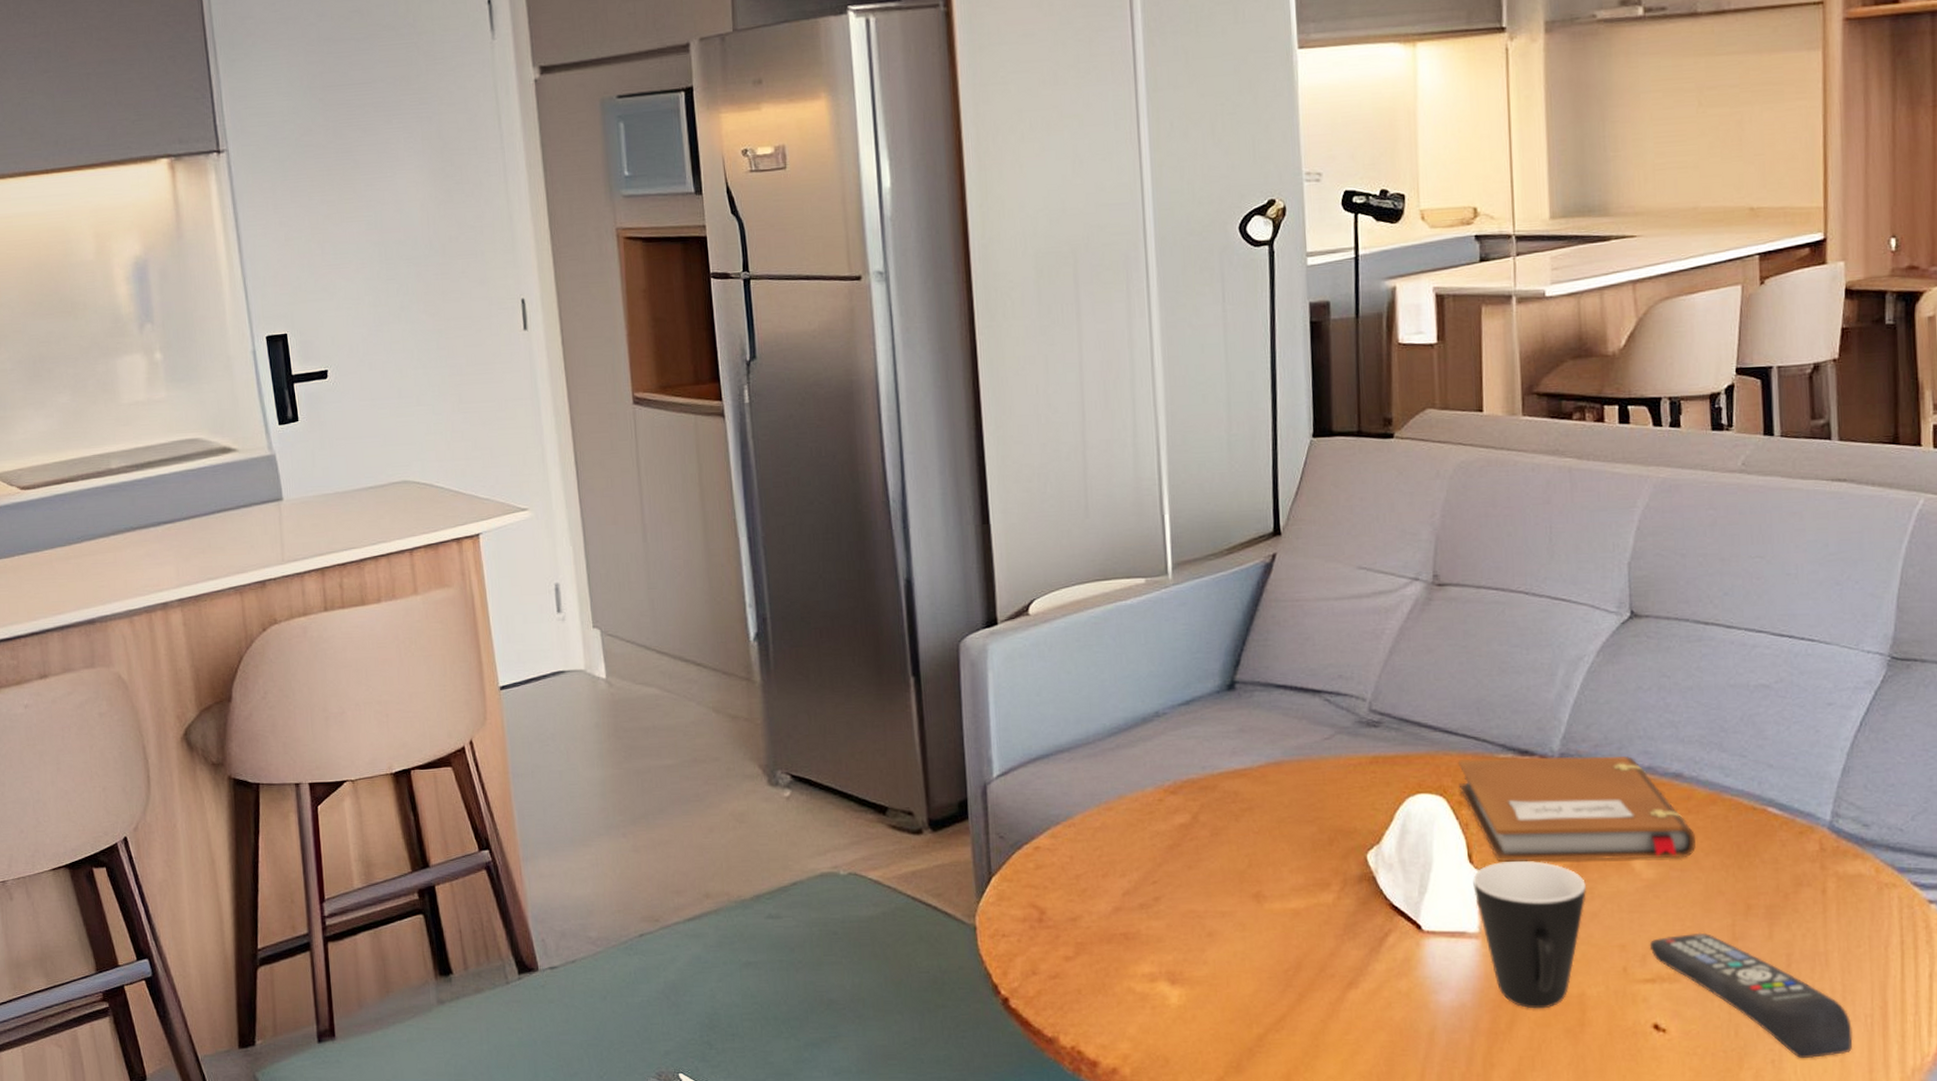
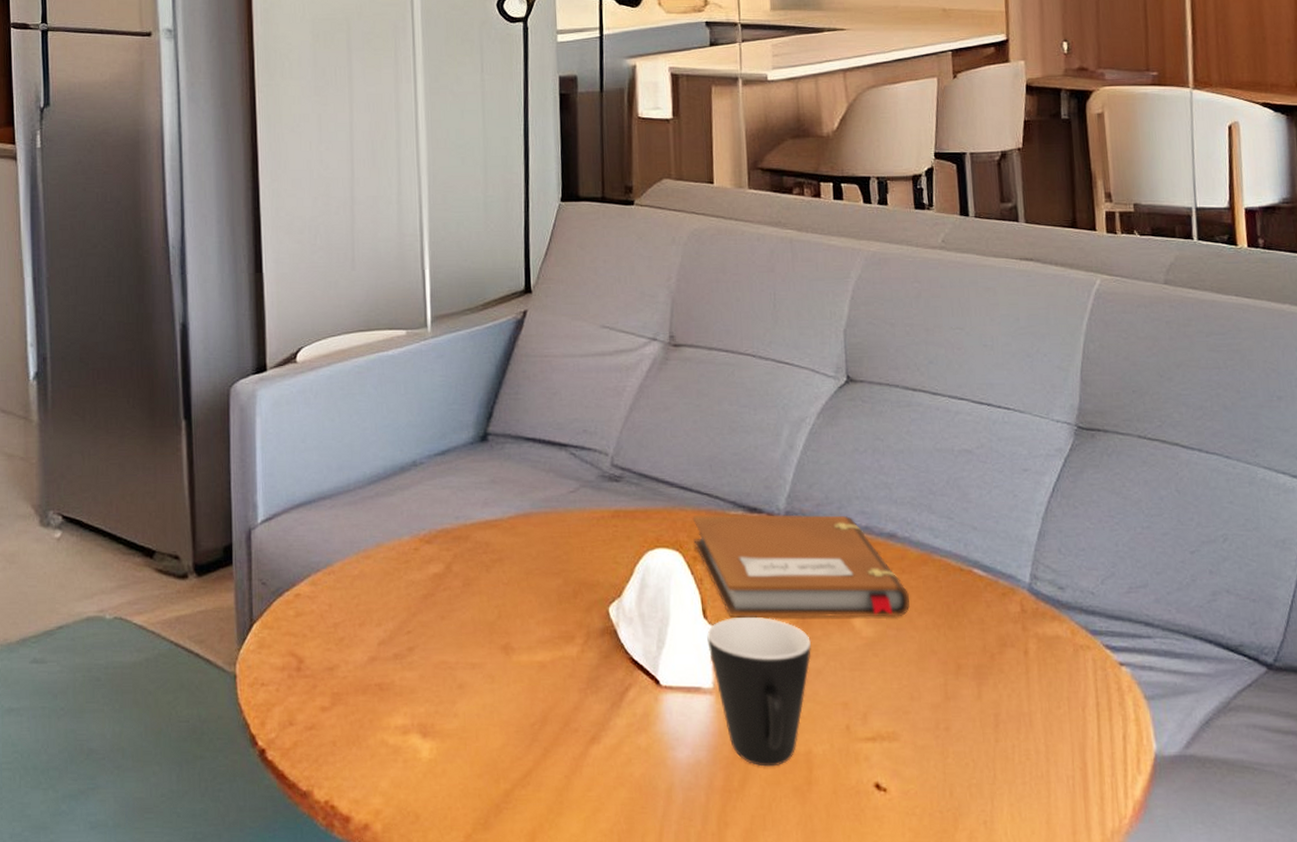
remote control: present [1649,932,1853,1058] -> none [869,691,1057,819]

